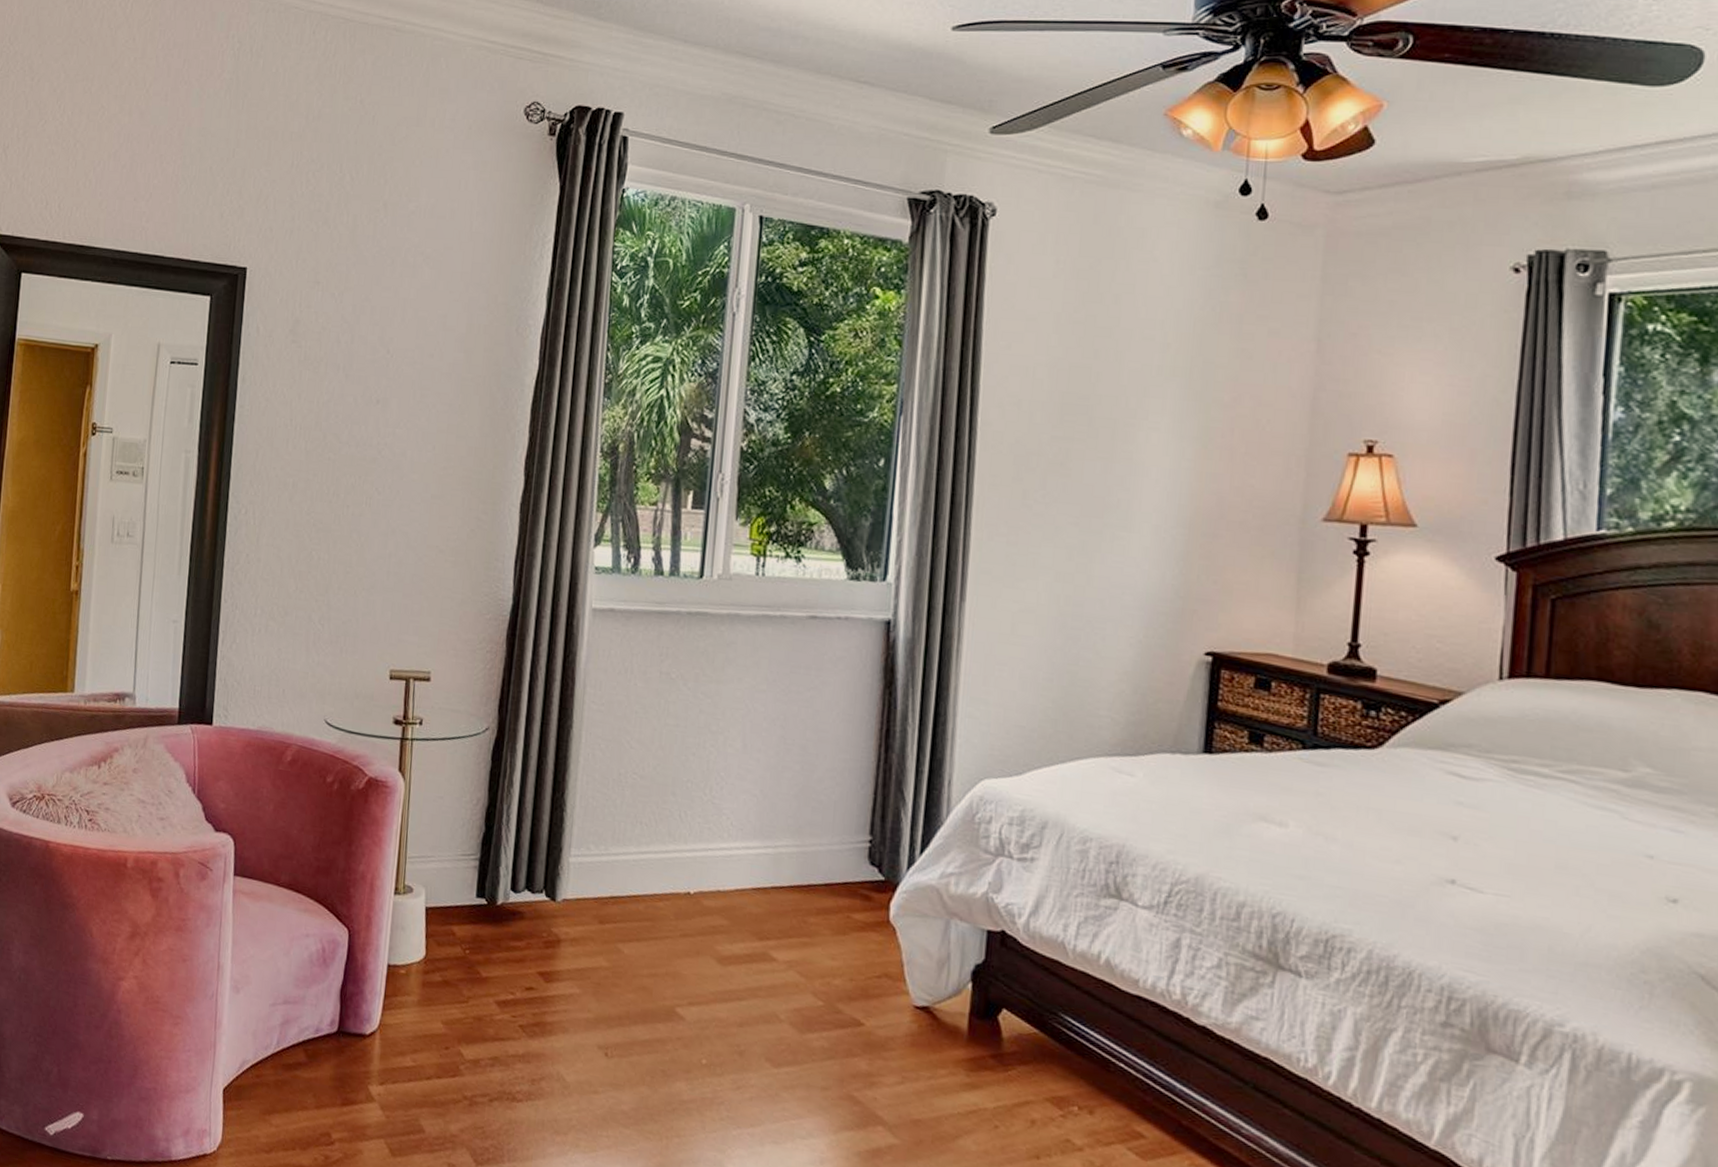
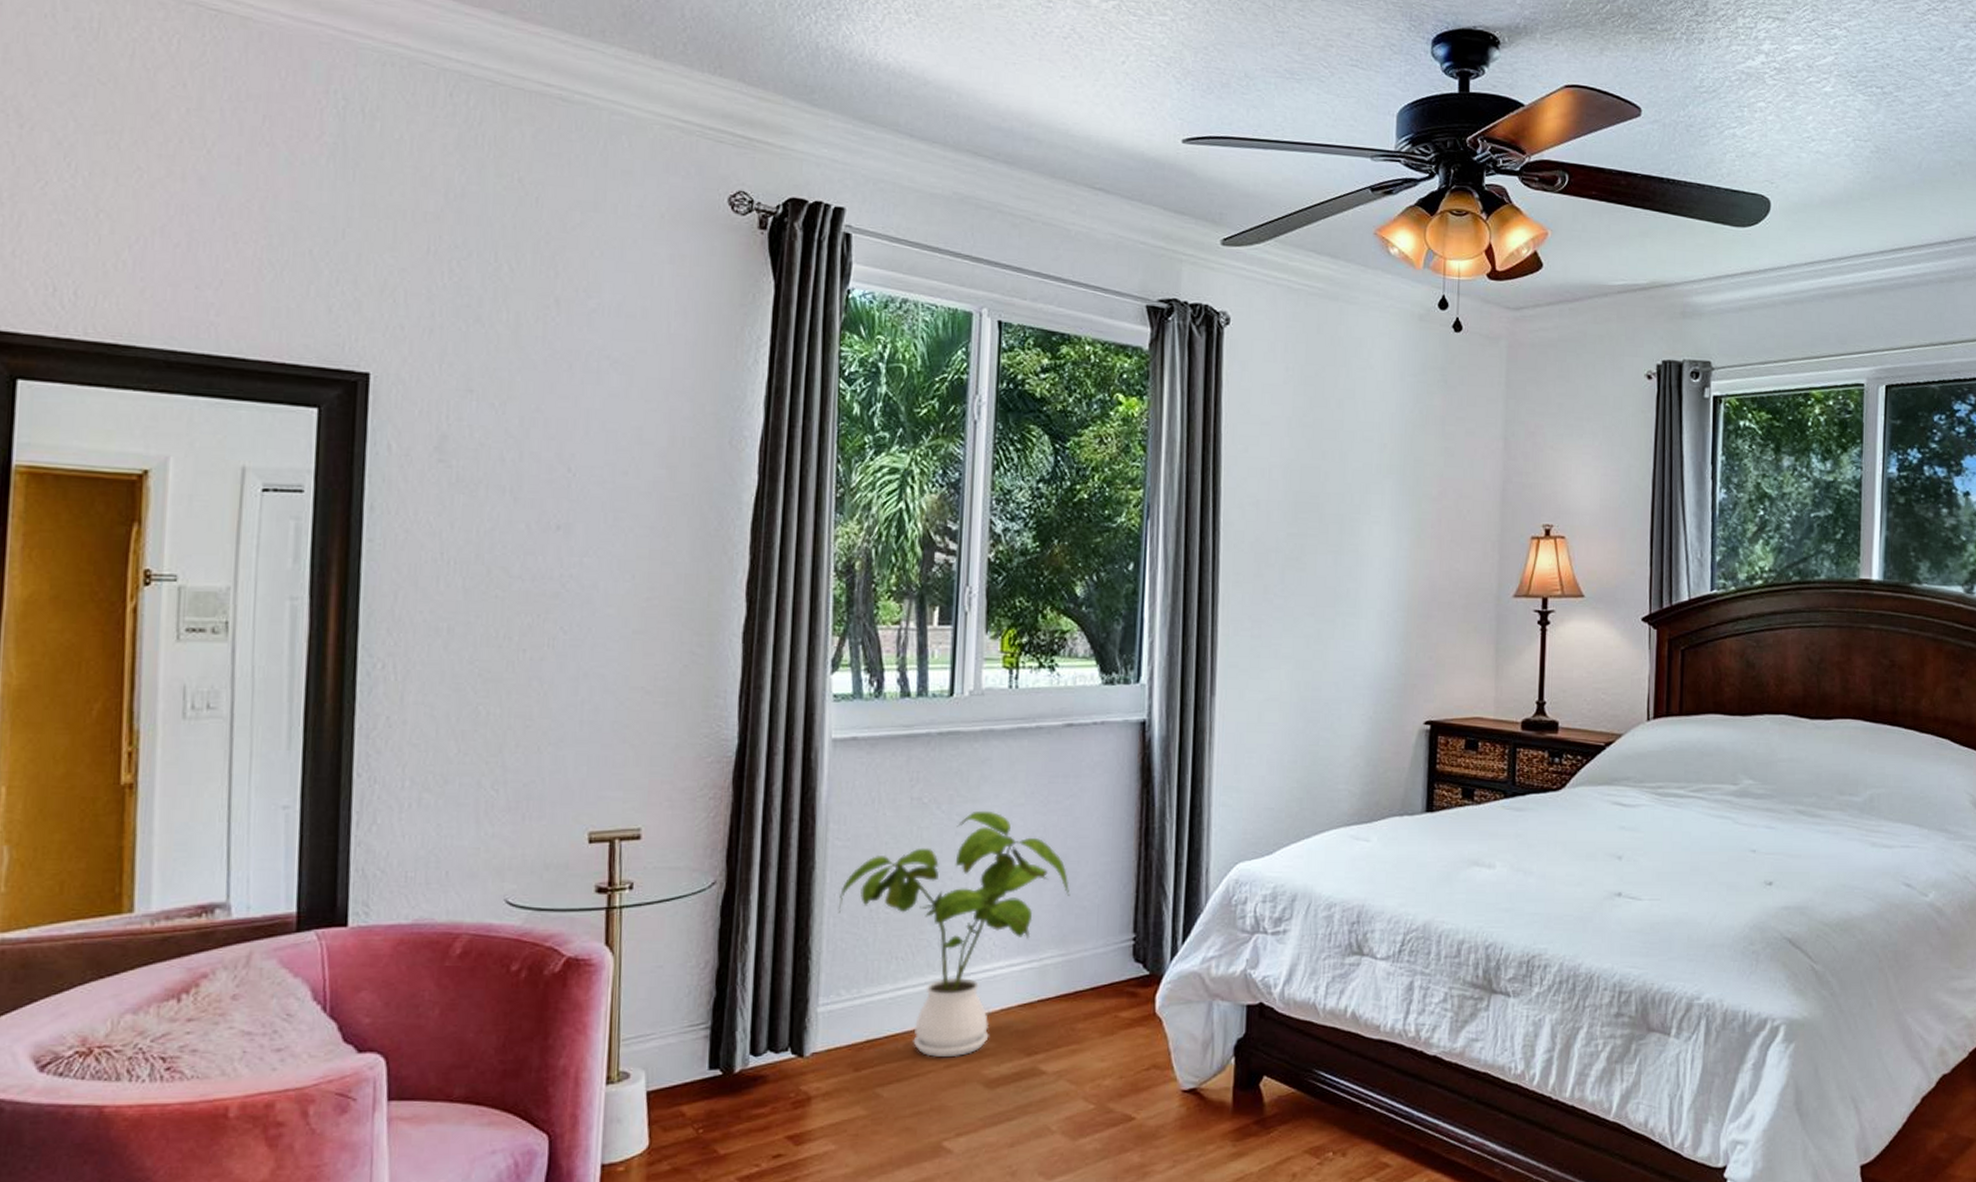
house plant: none [590,691,808,929] -> present [838,810,1070,1058]

